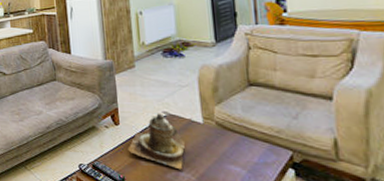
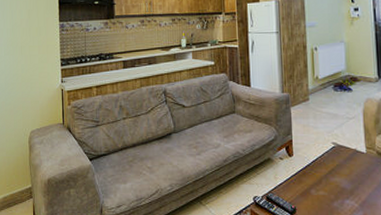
teapot: present [128,113,185,170] -> none [300,144,350,198]

